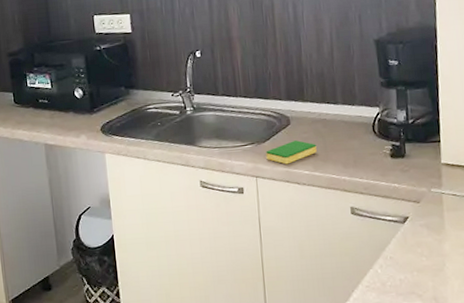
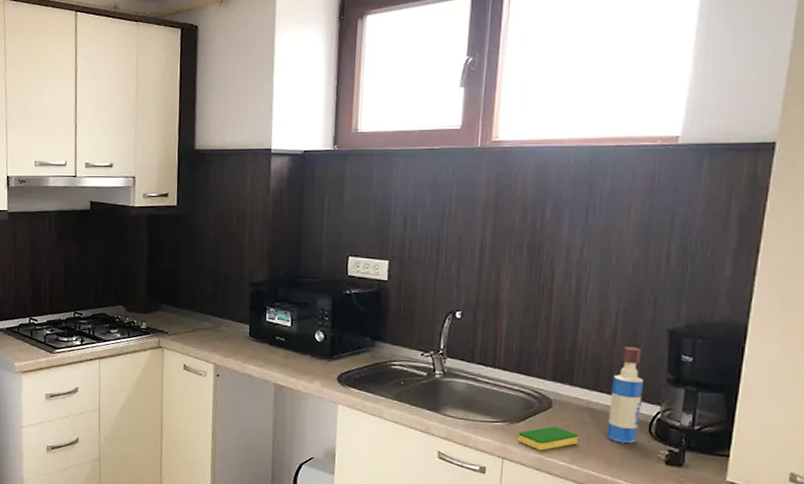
tequila bottle: none [336,59,364,146] -> present [607,346,643,444]

